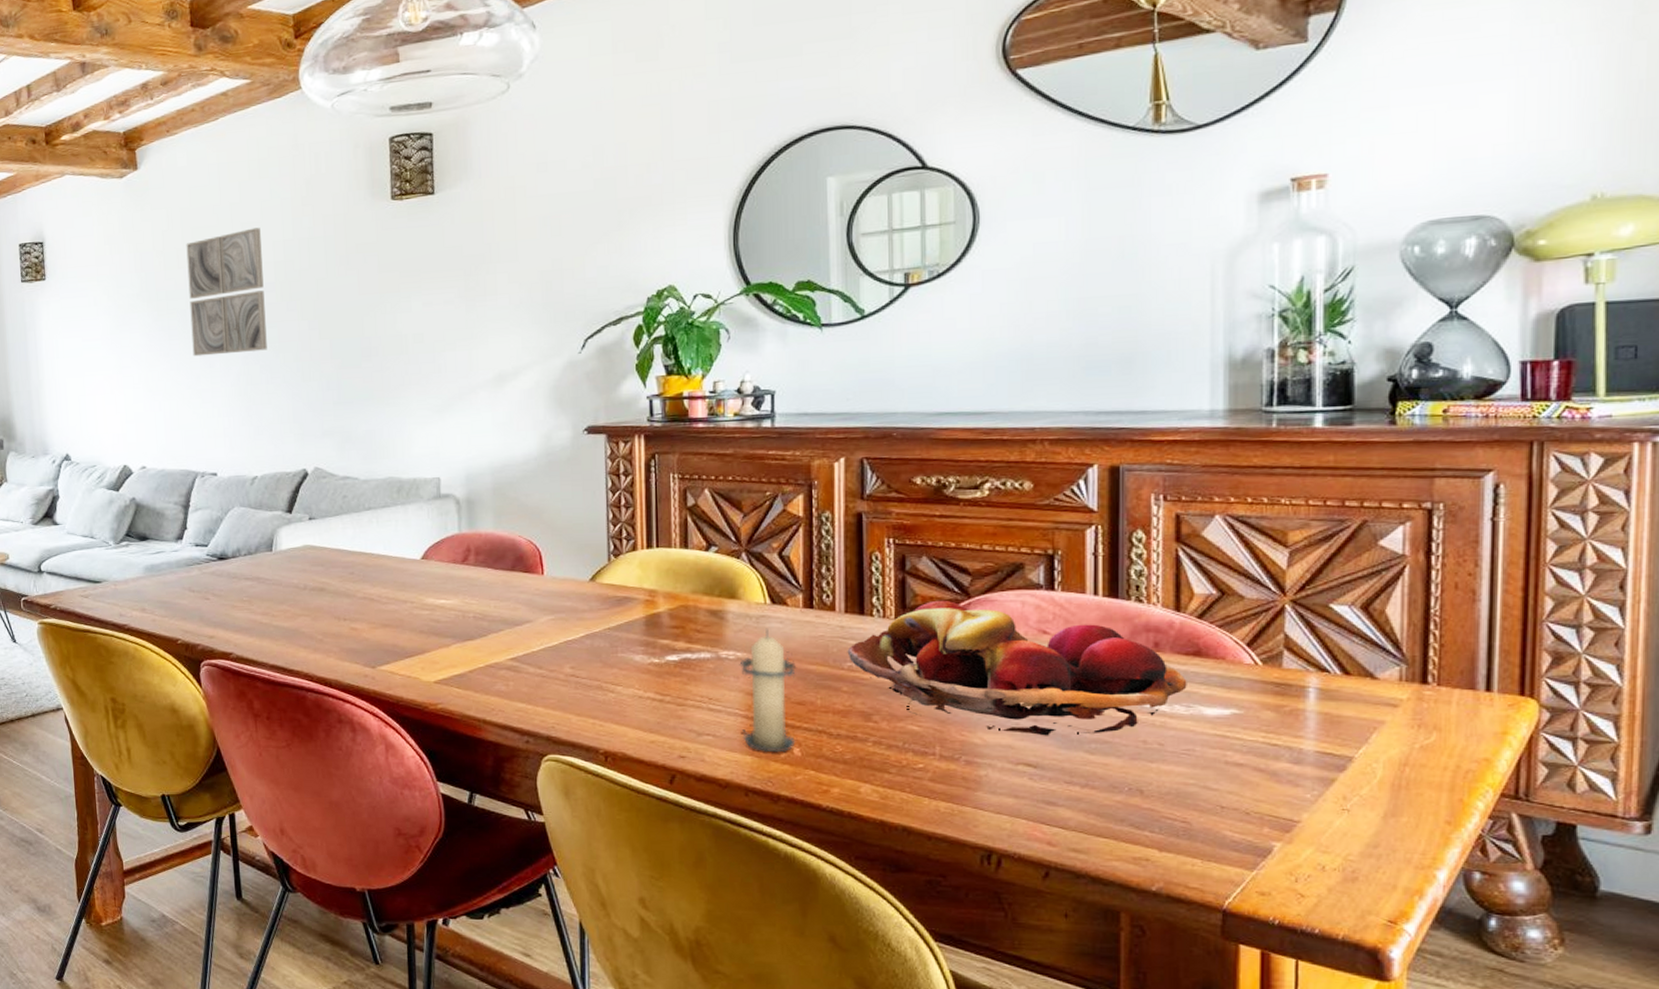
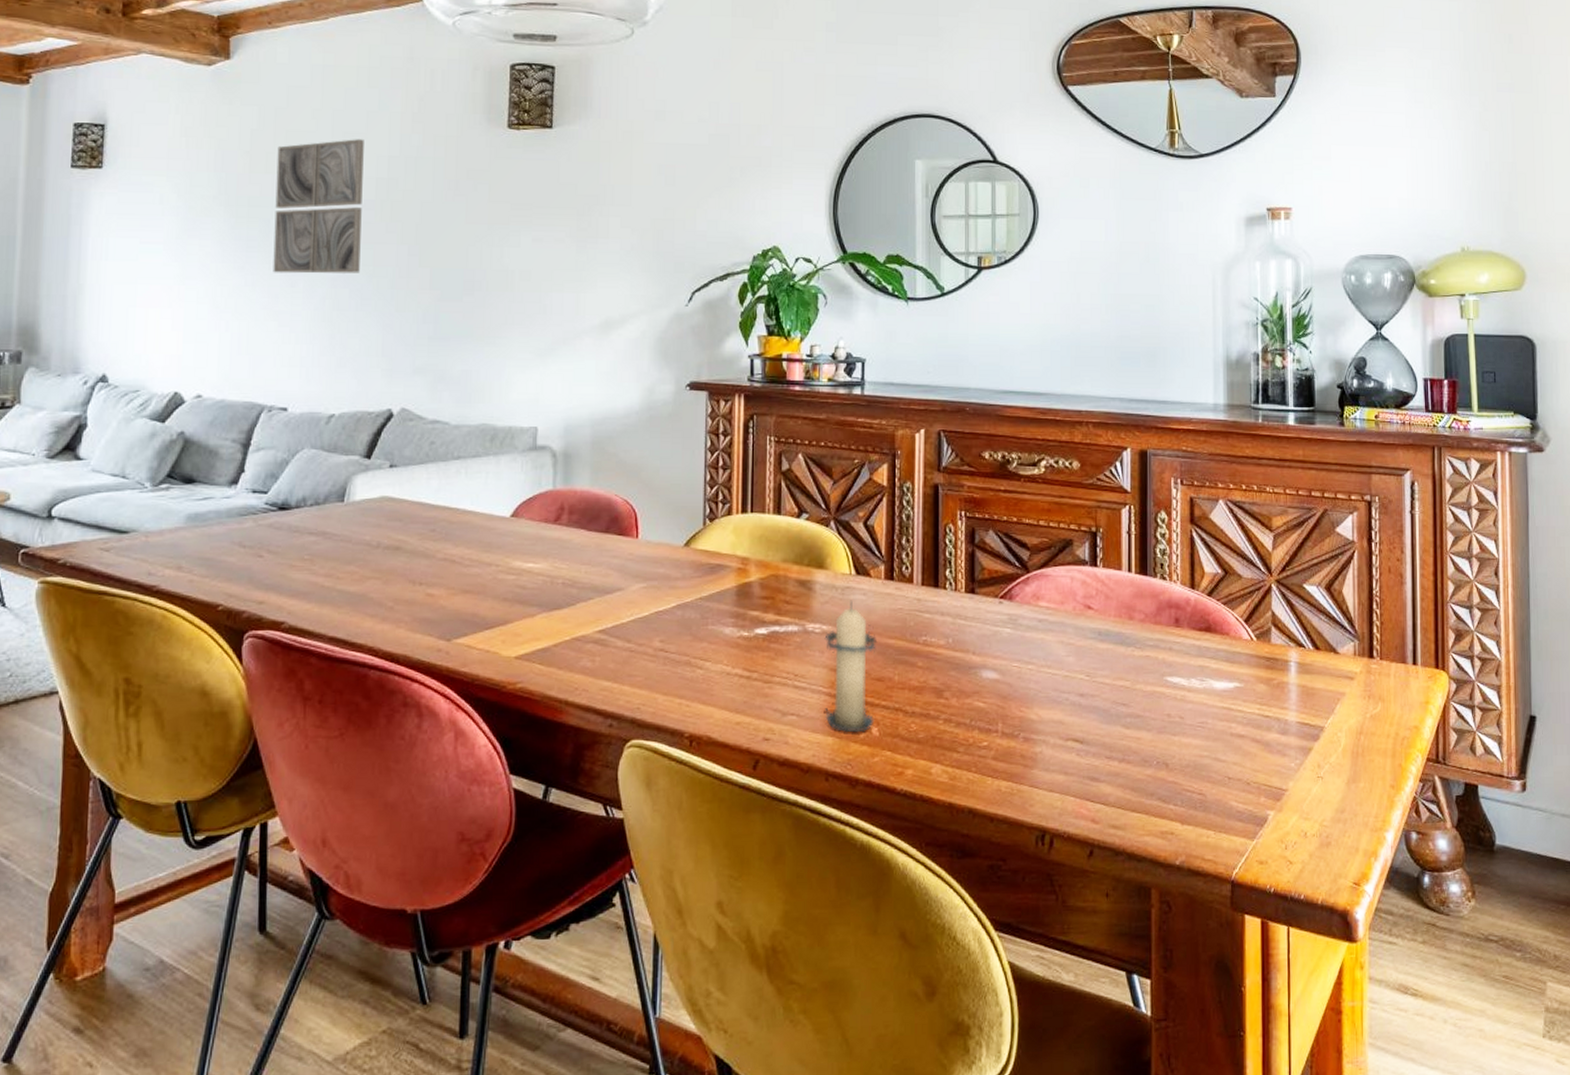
fruit basket: present [847,600,1187,736] -> none [923,574,1201,711]

